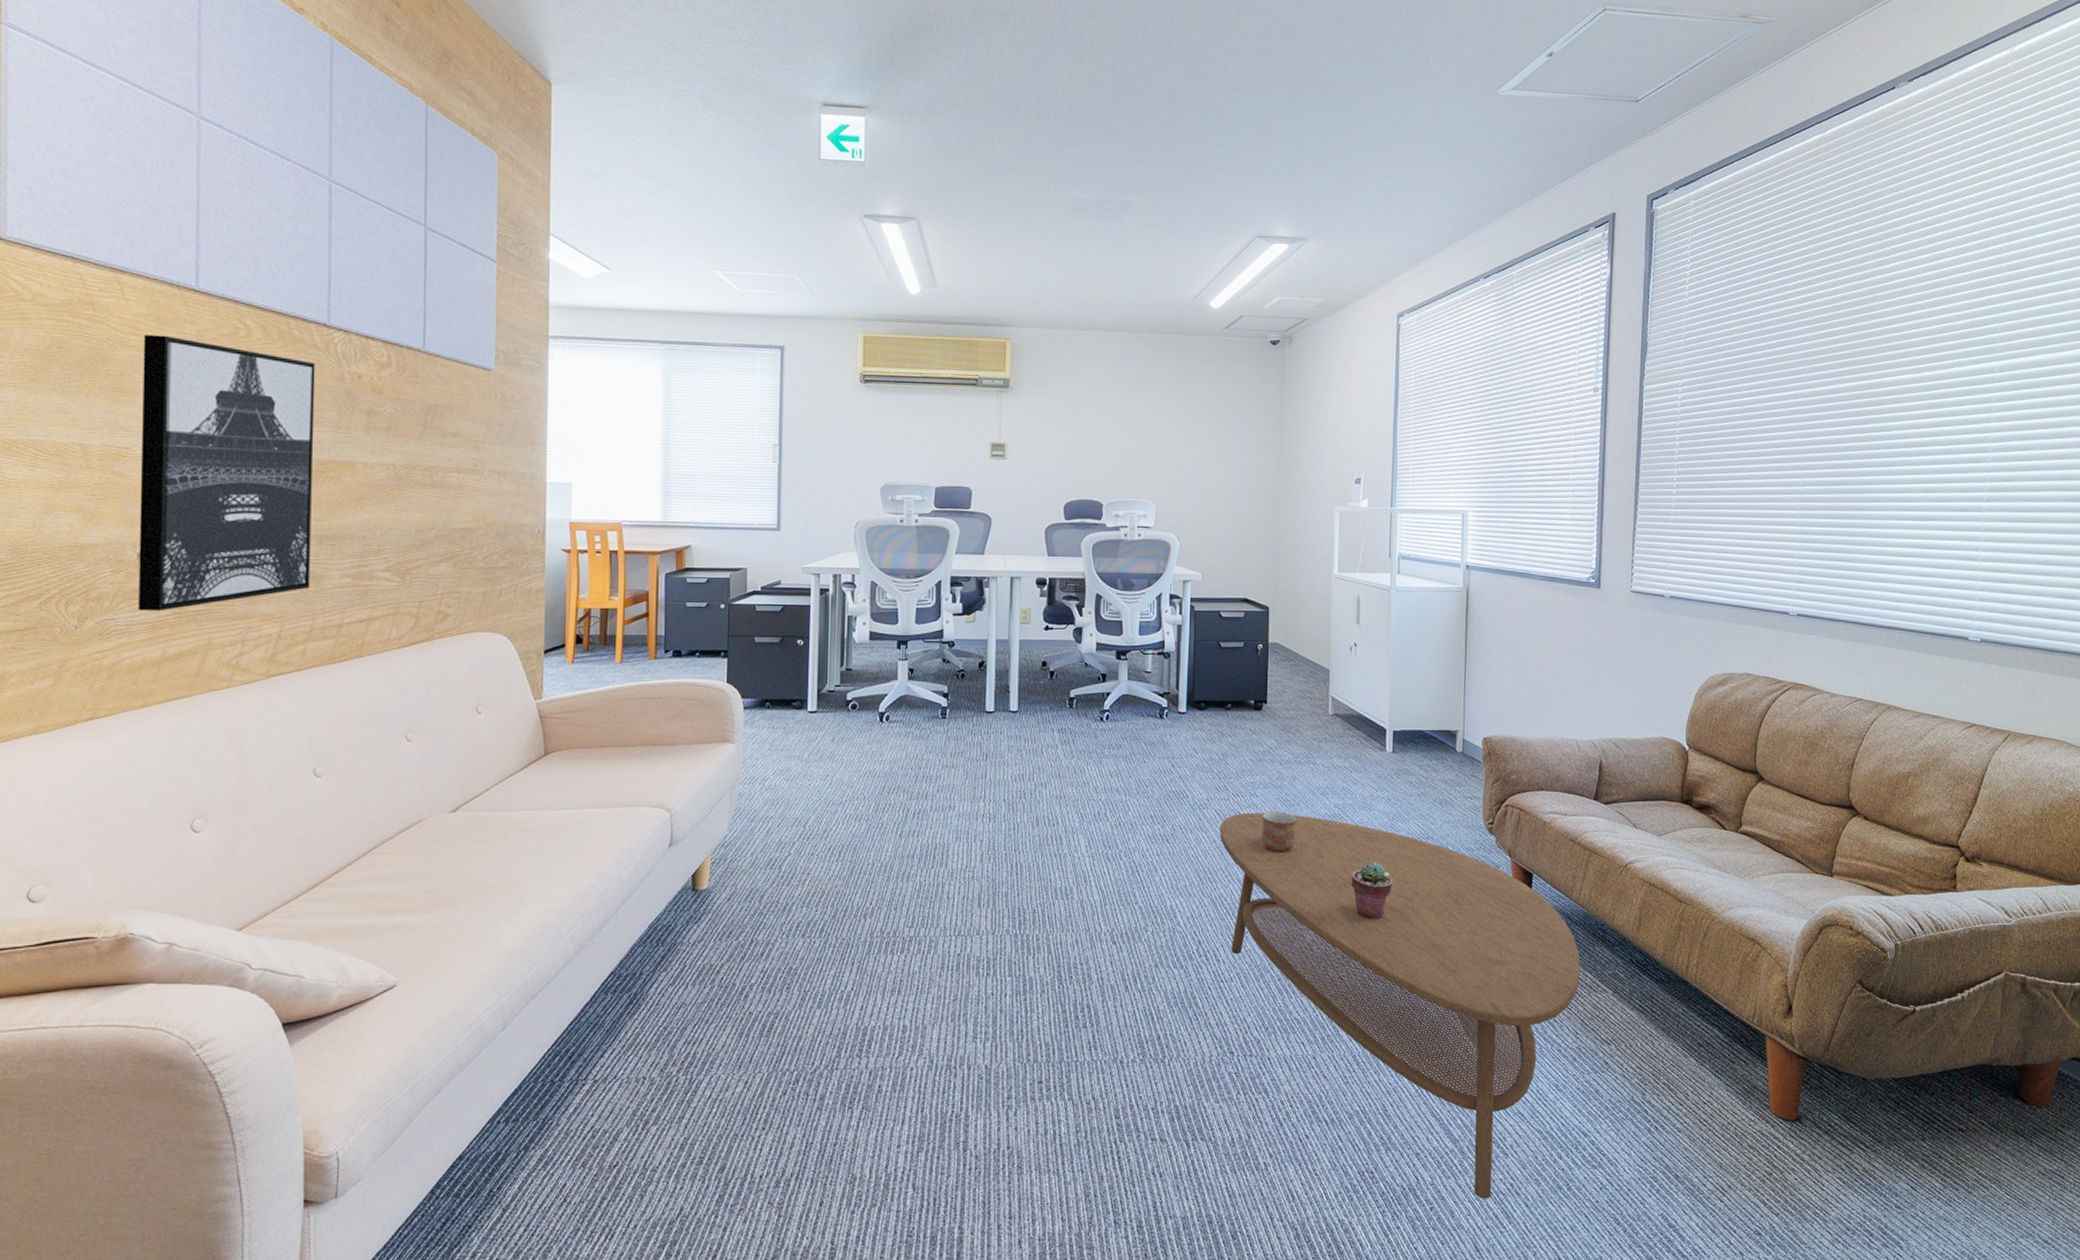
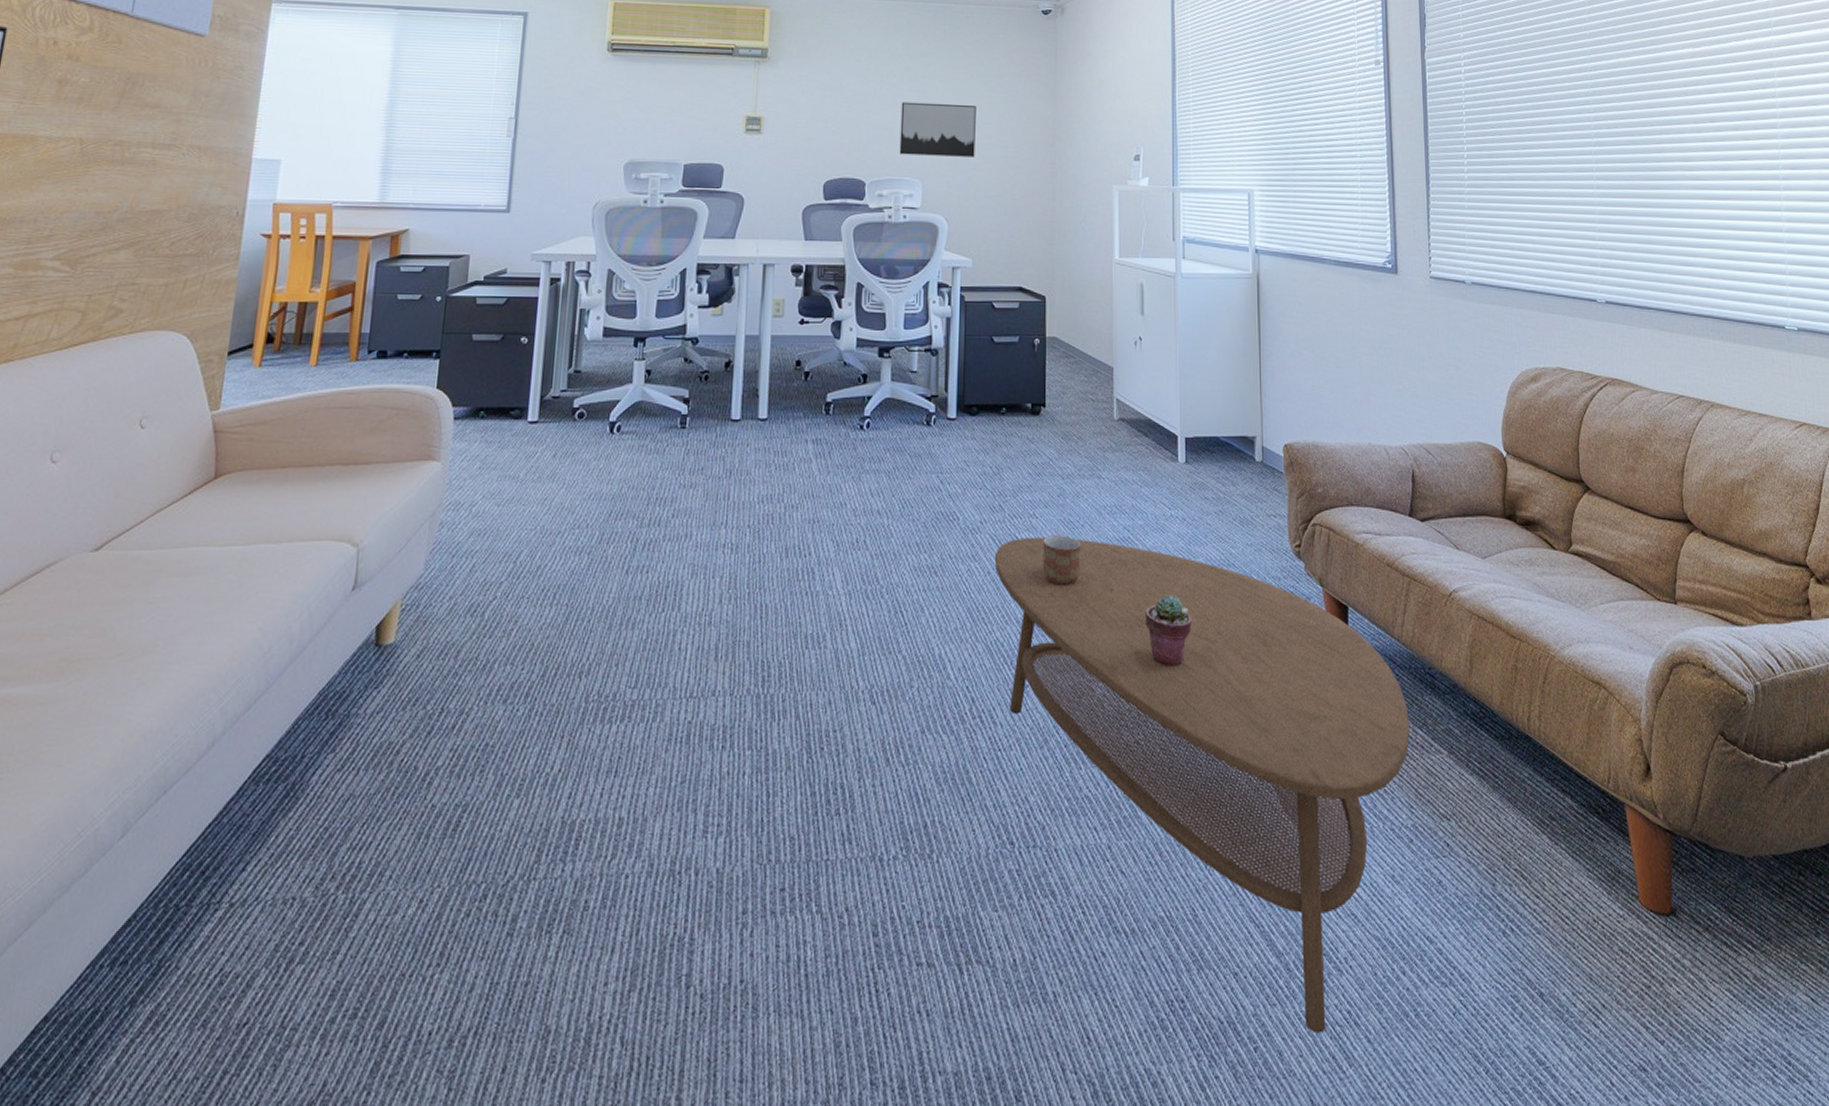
wall art: none [1134,429,1206,481] -> present [899,102,976,157]

